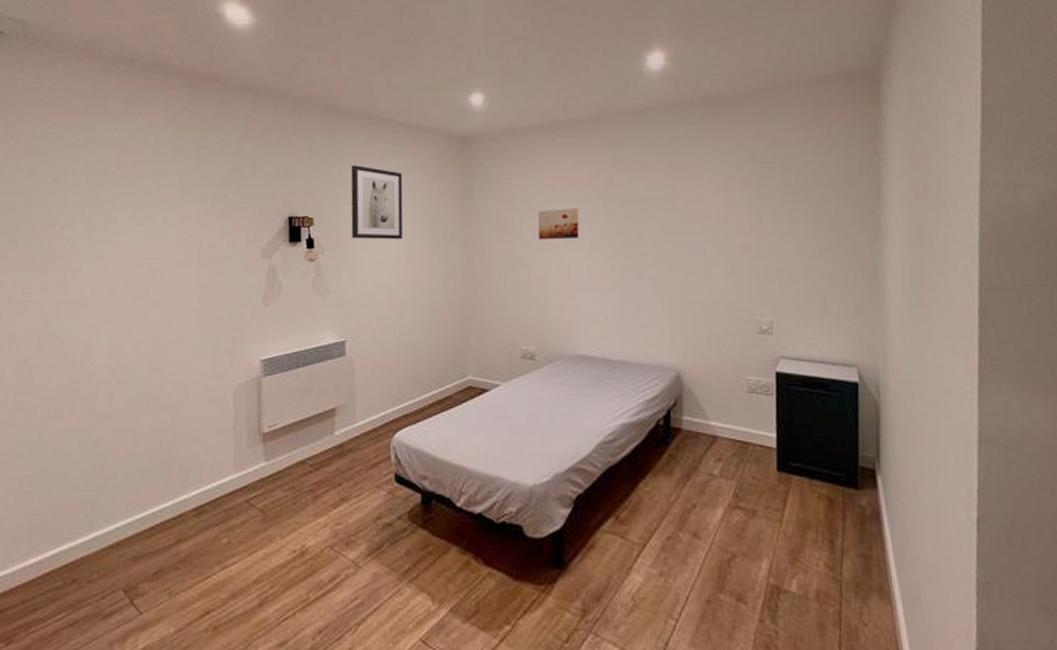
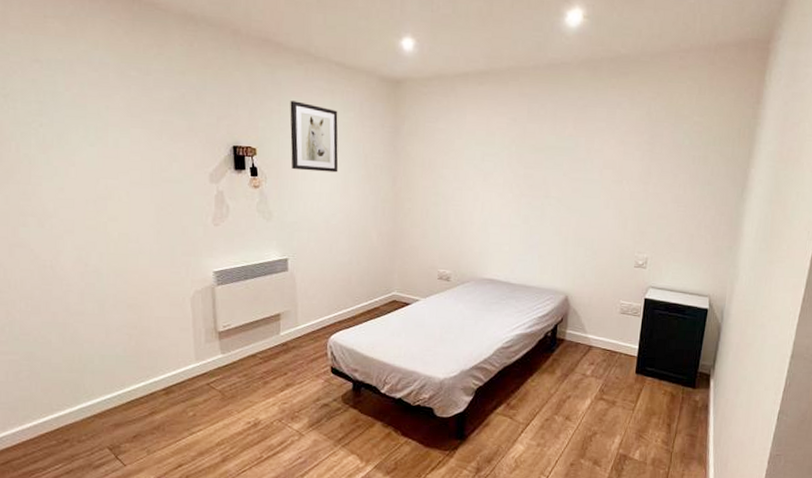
wall art: present [538,208,579,240] -> none [458,152,495,180]

